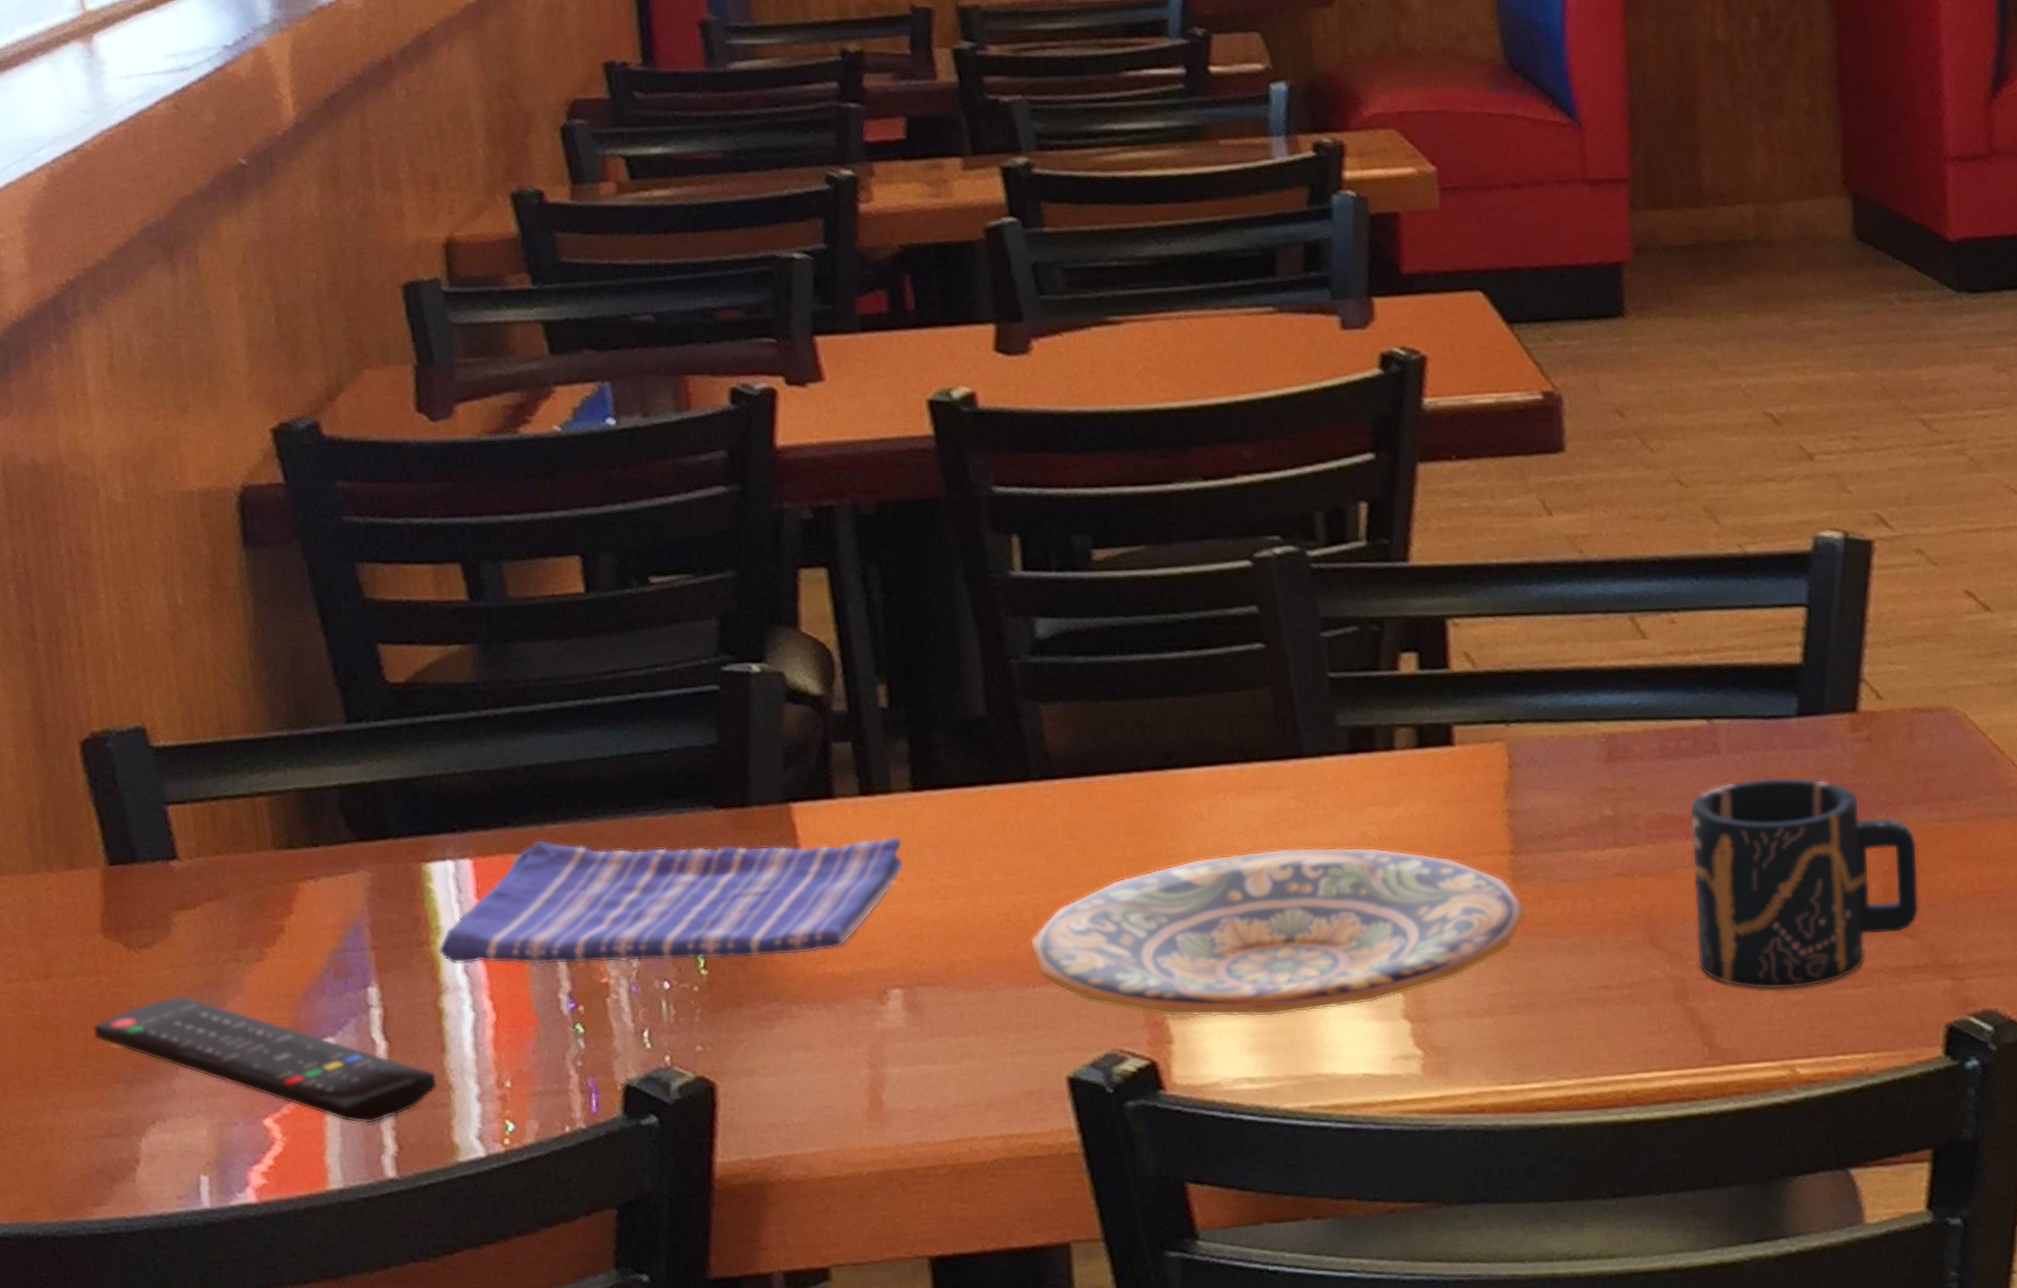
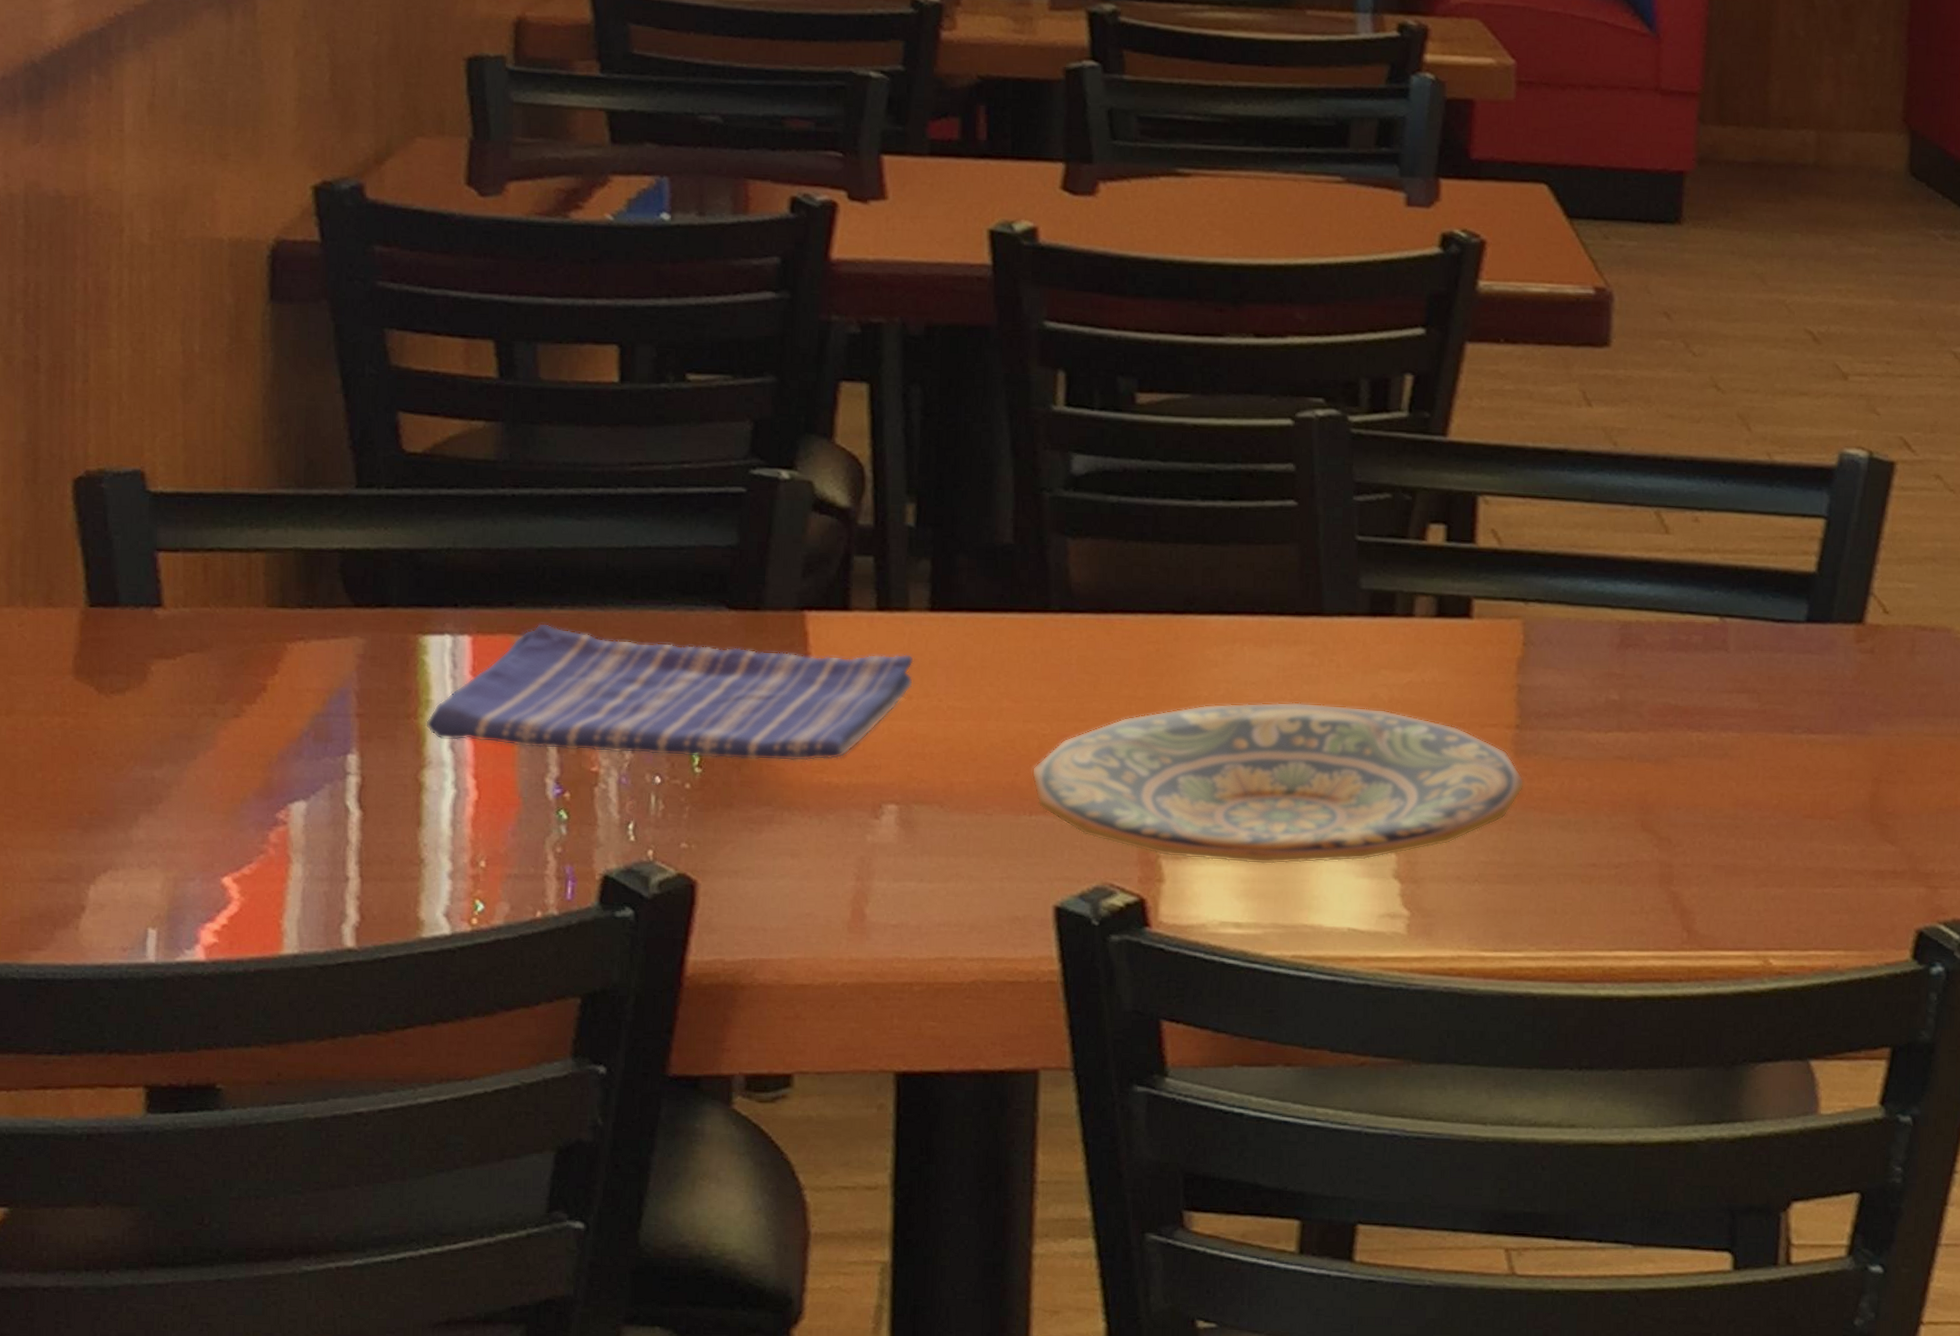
remote control: present [92,995,438,1124] -> none [51,745,410,892]
cup: present [1689,776,1920,990] -> none [1685,678,1907,883]

